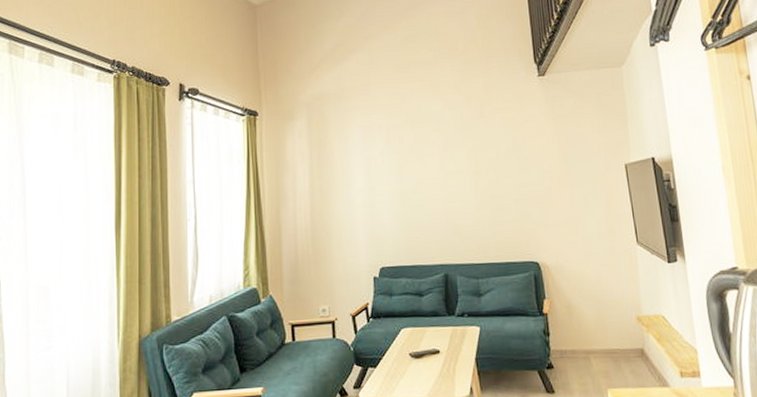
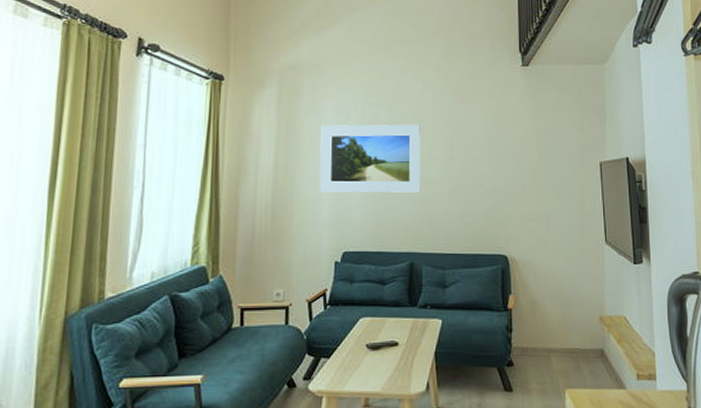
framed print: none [350,141,449,213] -> present [319,124,421,193]

